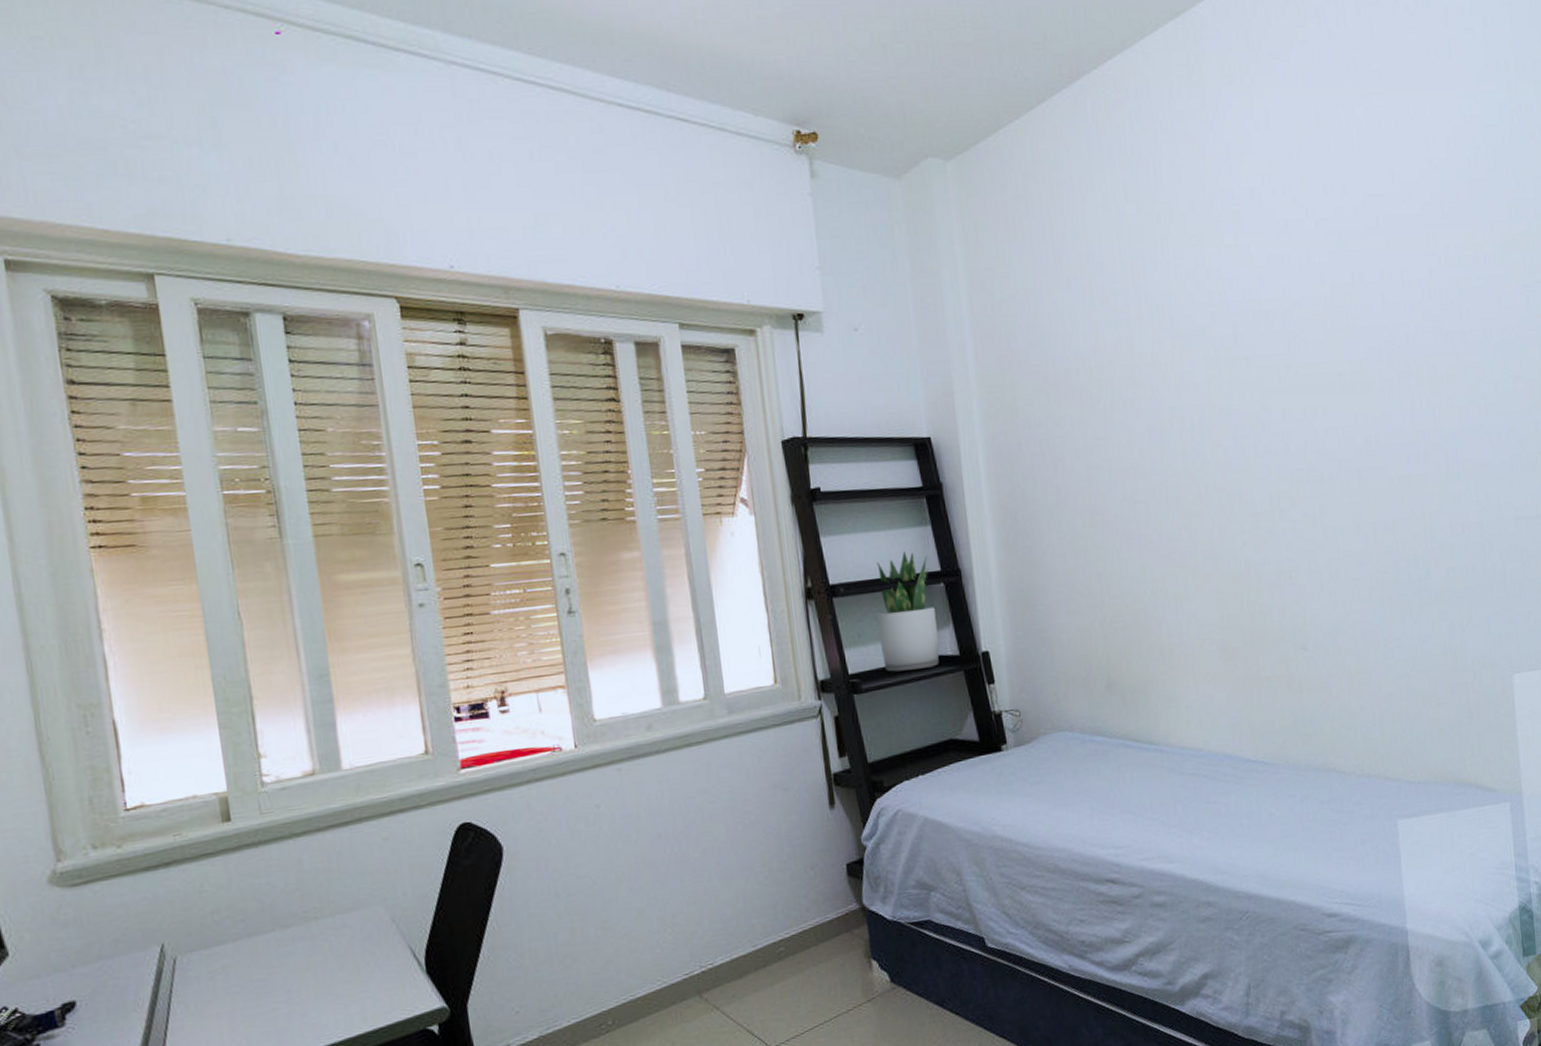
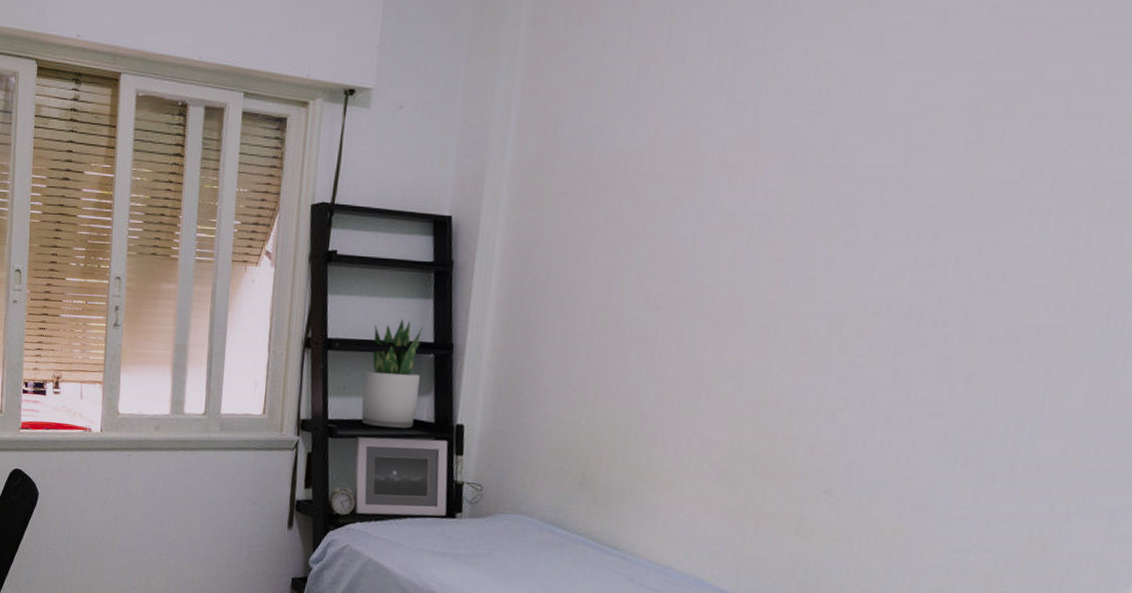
alarm clock: none [866,741,898,779] -> present [327,483,355,516]
picture frame: none [882,671,992,773] -> present [353,436,448,517]

